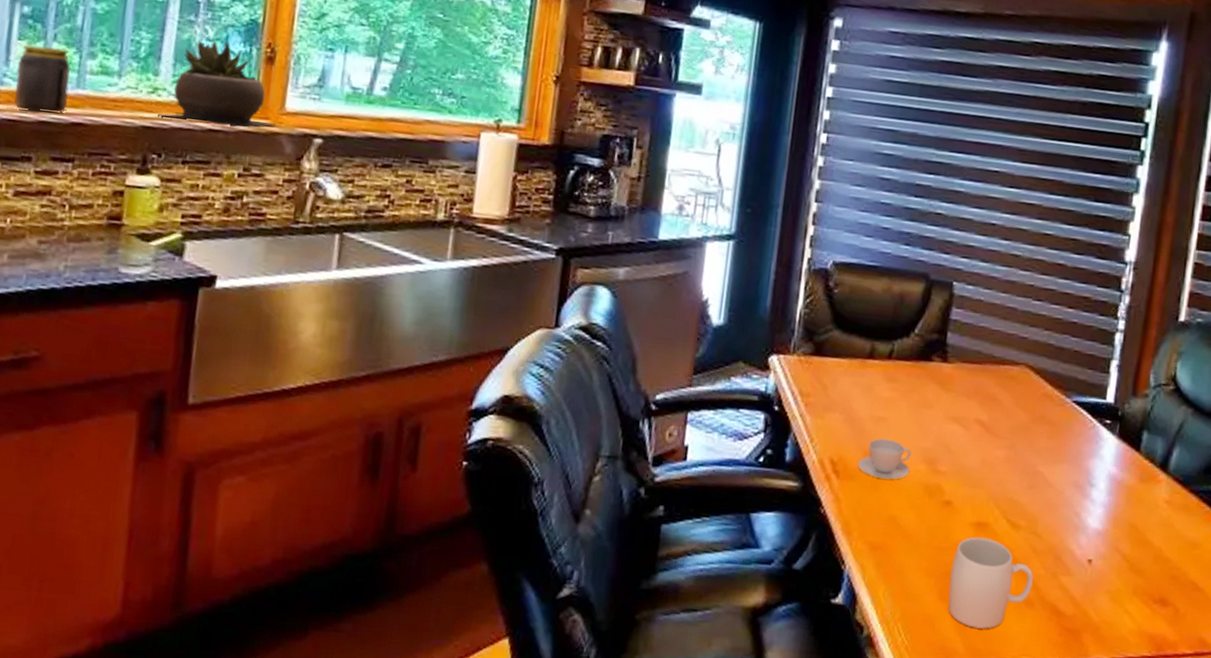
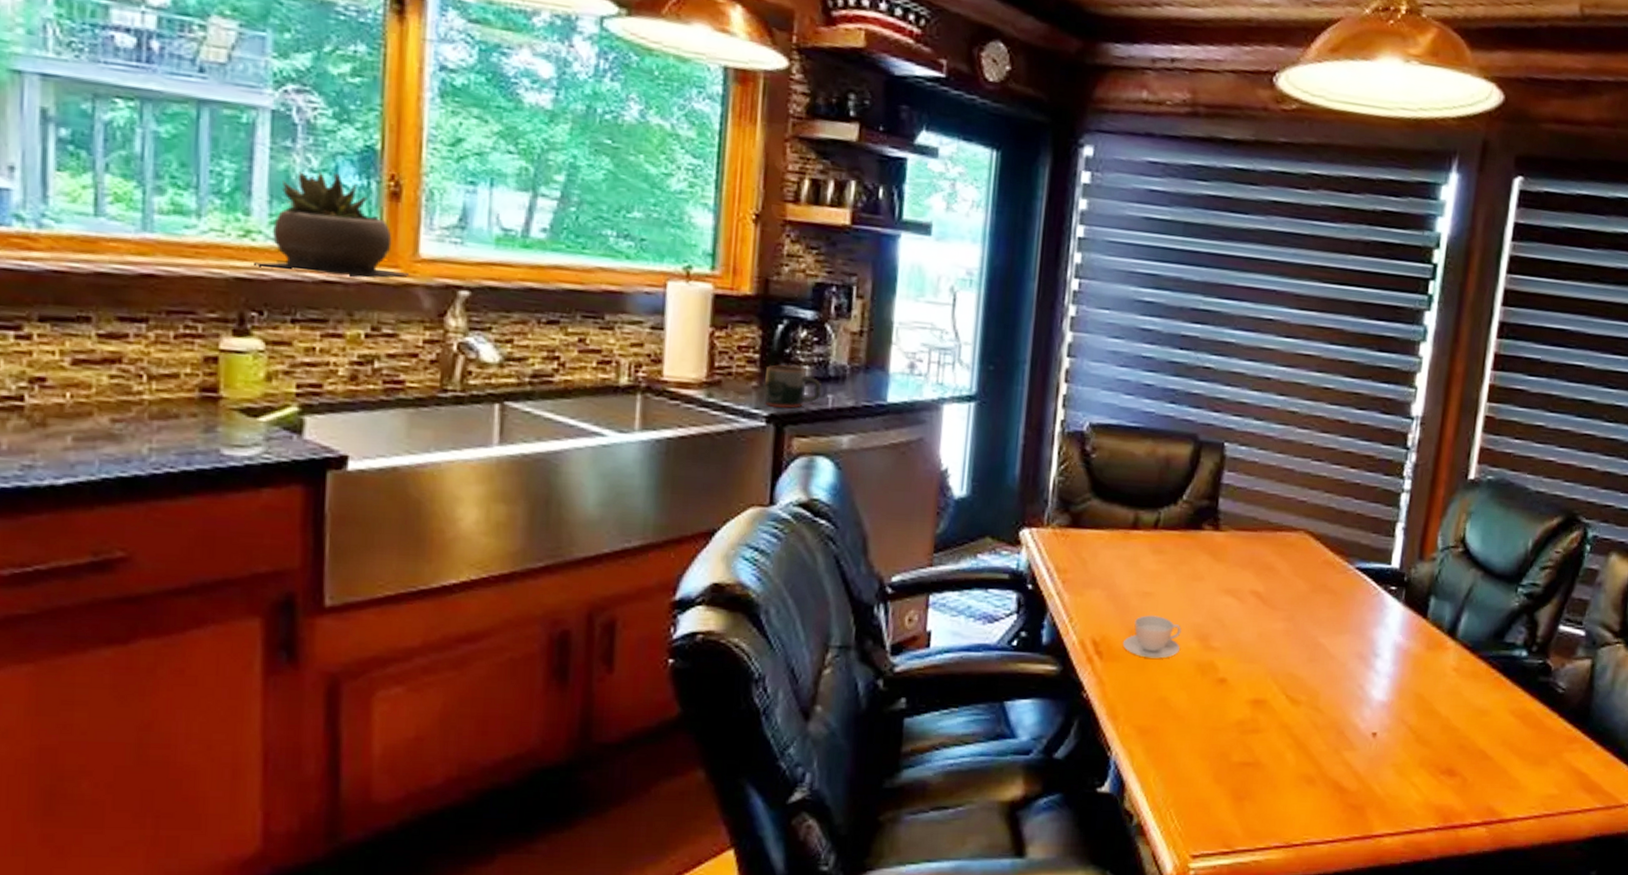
jar: present [14,44,70,113] -> none [58,177,133,262]
mug: none [555,205,604,243] -> present [764,364,822,408]
mug: present [948,537,1034,629] -> none [1224,715,1315,810]

